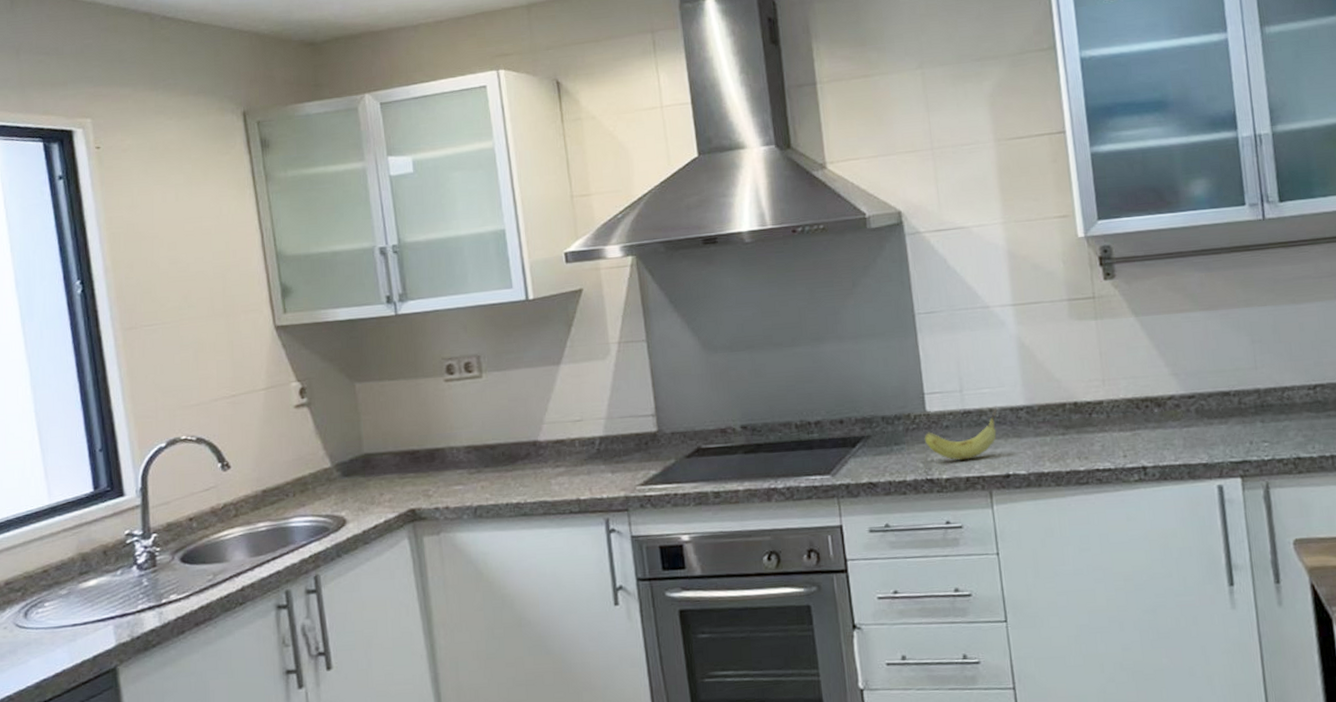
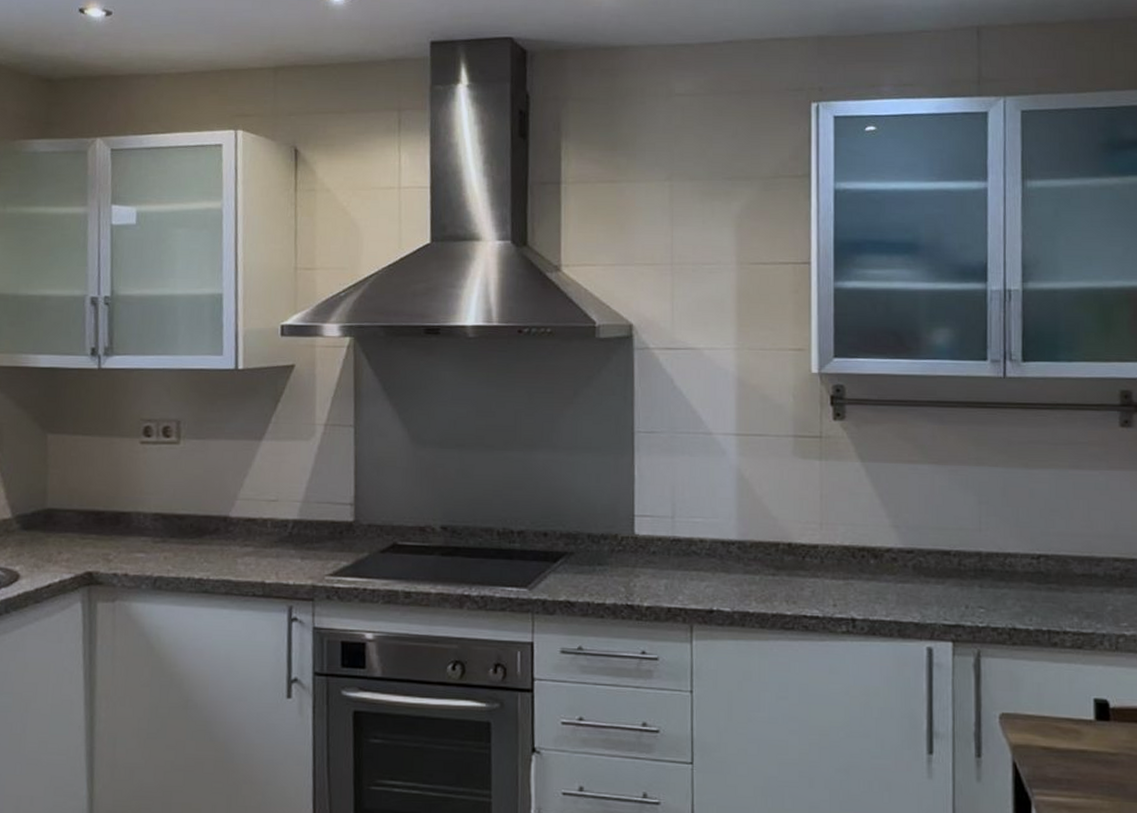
fruit: present [924,406,997,460] -> none [629,537,707,590]

